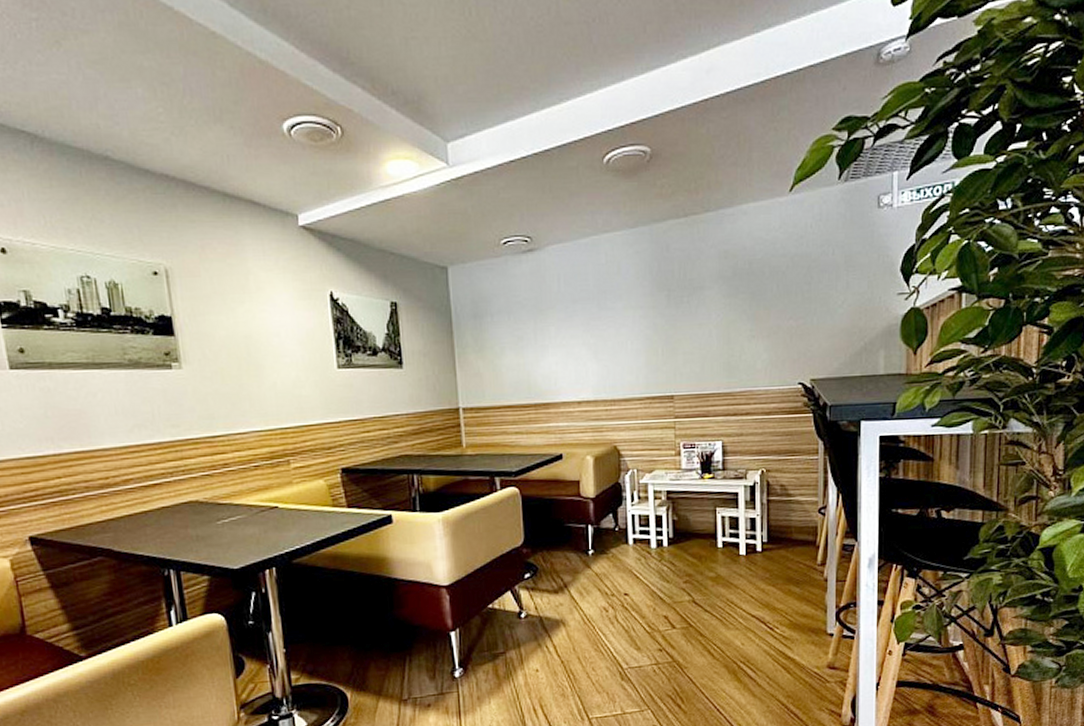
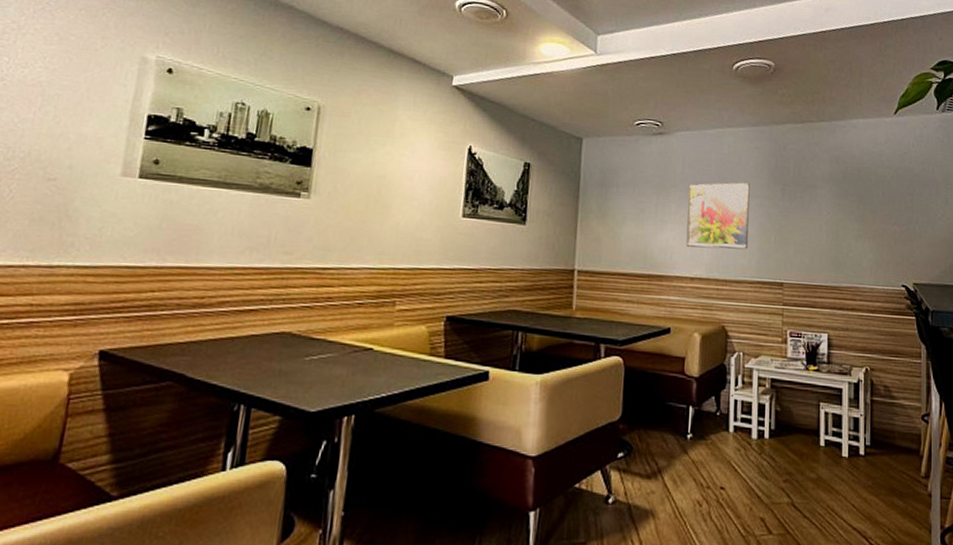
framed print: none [566,293,635,370] -> present [686,182,750,250]

